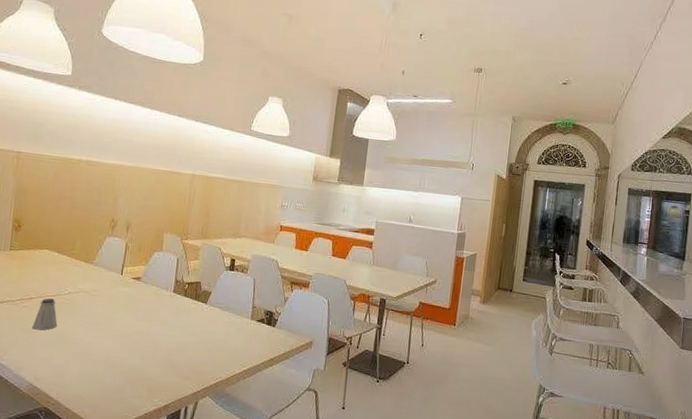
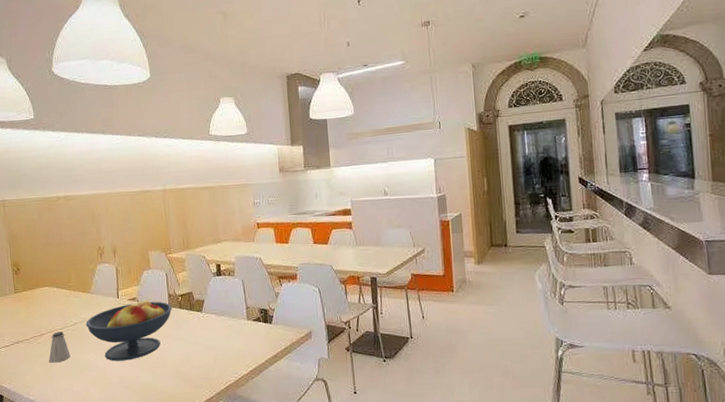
fruit bowl: none [81,279,177,340] -> present [86,298,173,361]

